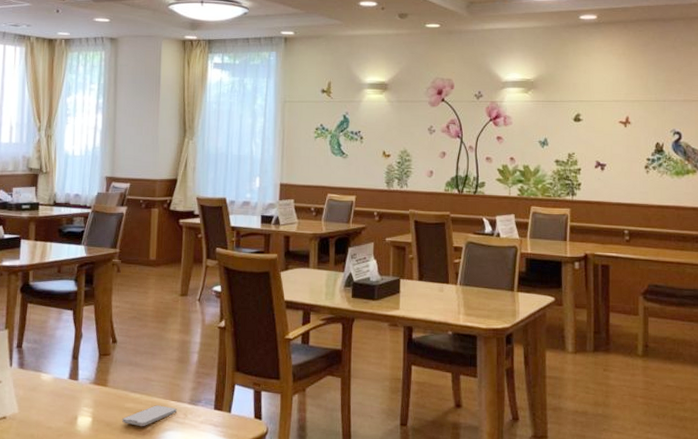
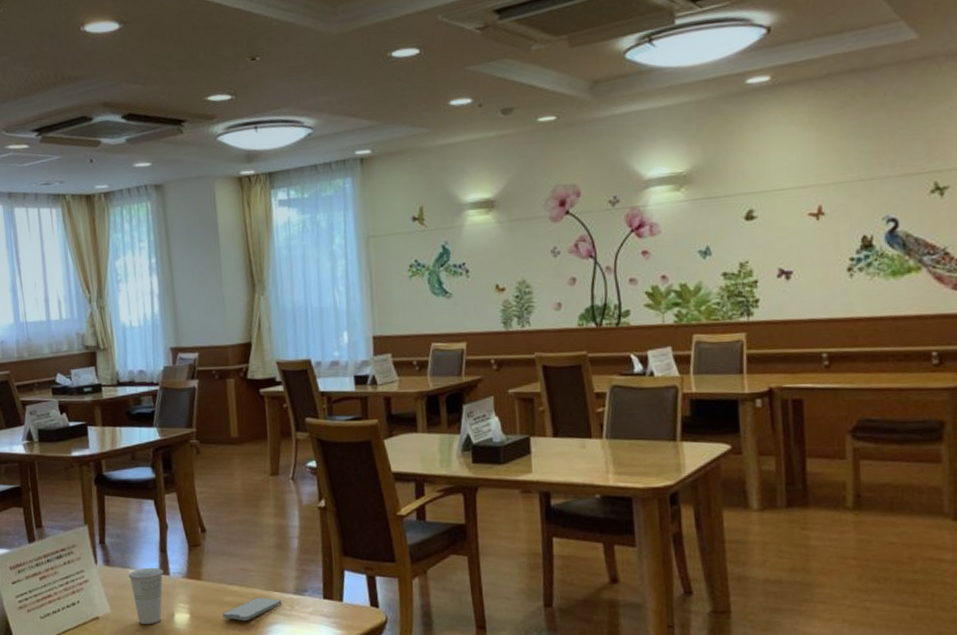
cup: none [39,372,73,426] -> present [128,567,163,624]

